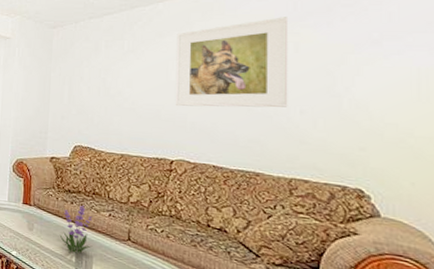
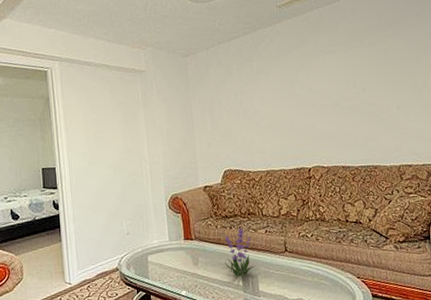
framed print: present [175,17,289,108] -> none [295,28,388,118]

